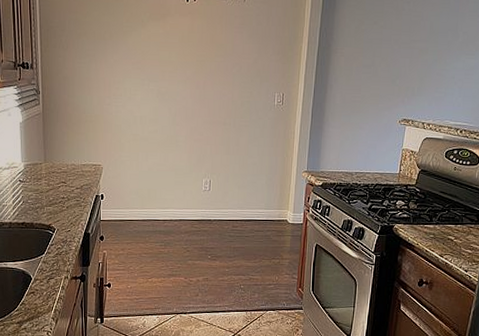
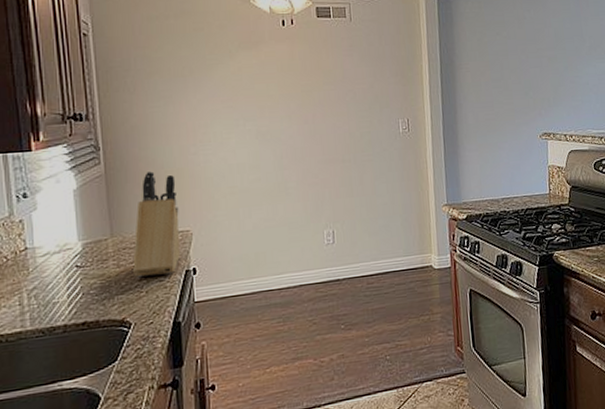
knife block: none [59,115,94,196] -> present [133,171,180,277]

